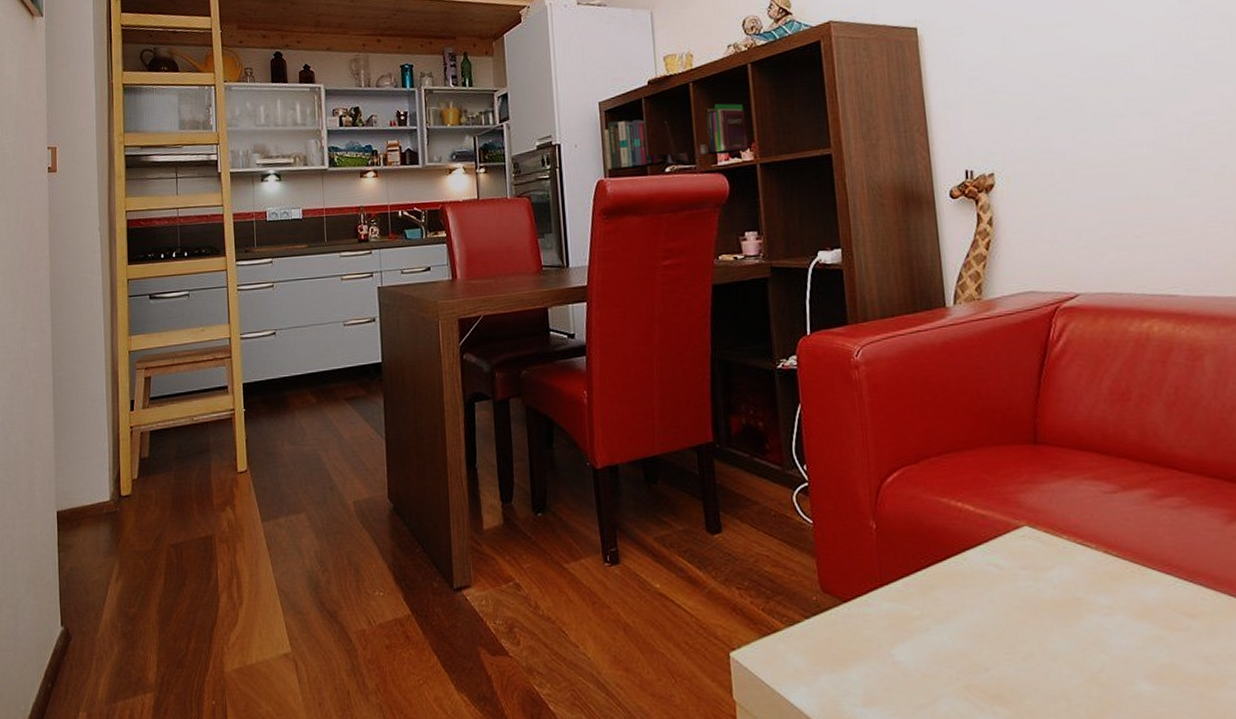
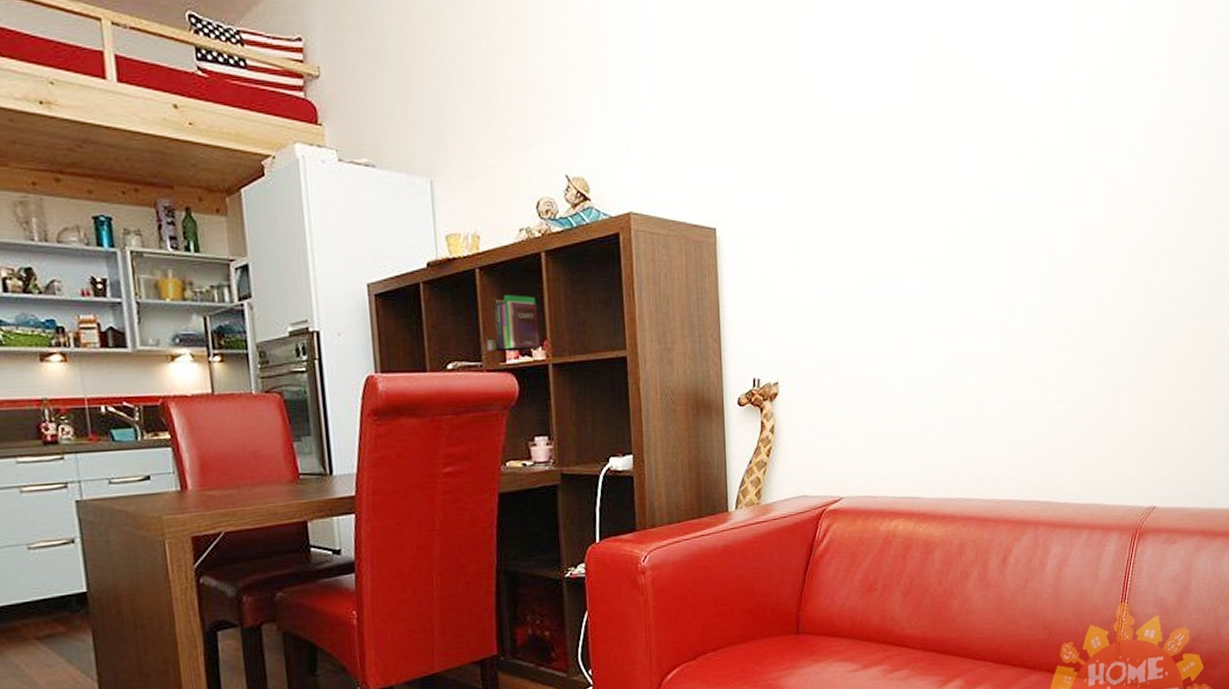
books: present [603,119,689,171] -> none [373,307,475,365]

